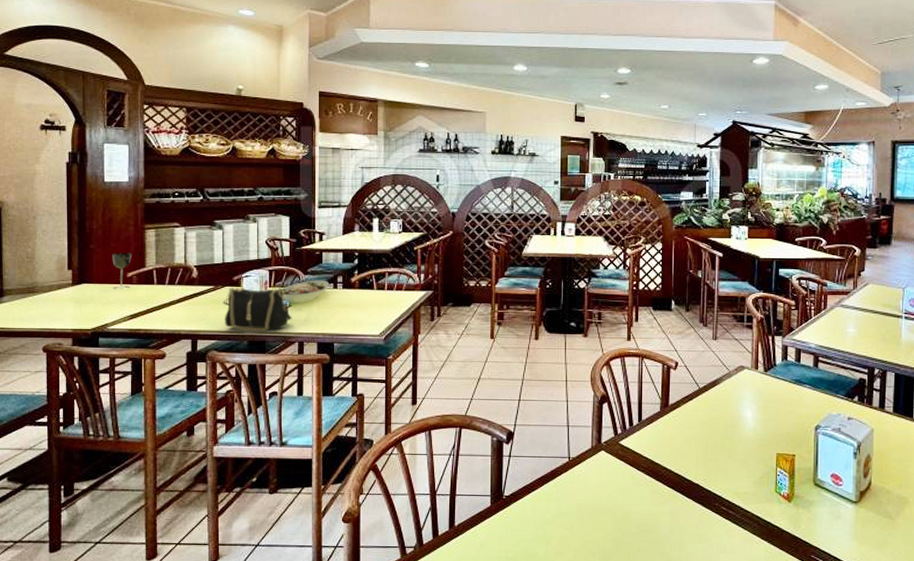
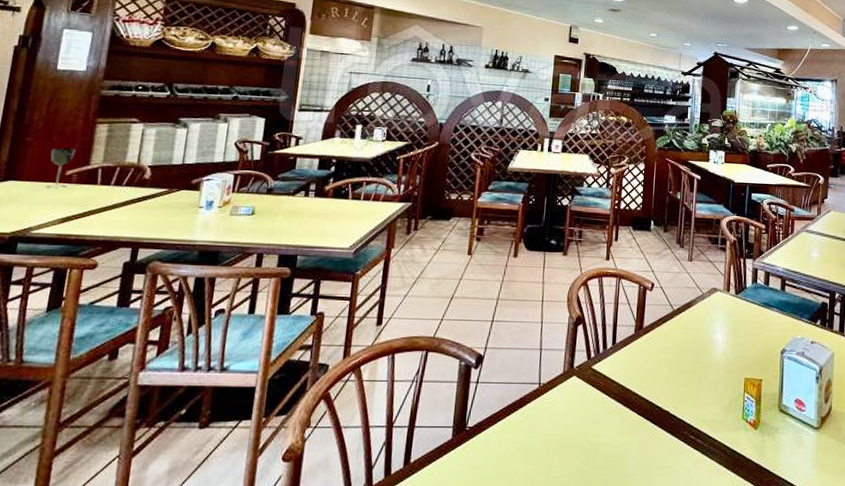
handbag: present [223,286,292,332] -> none [174,191,254,241]
salad: present [279,280,329,304] -> none [243,186,301,212]

